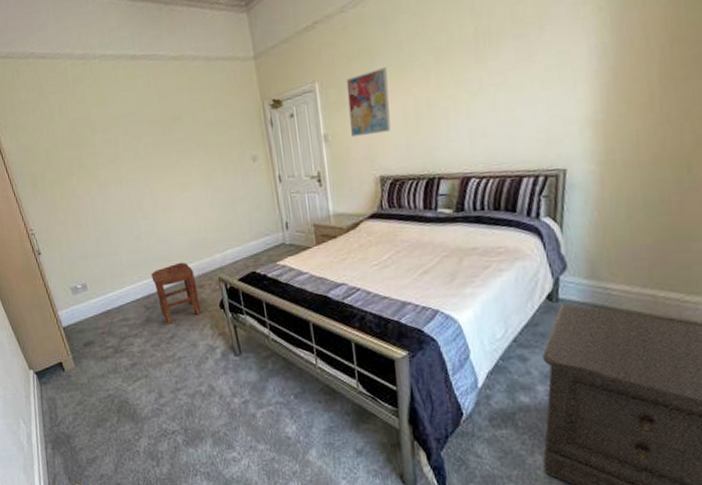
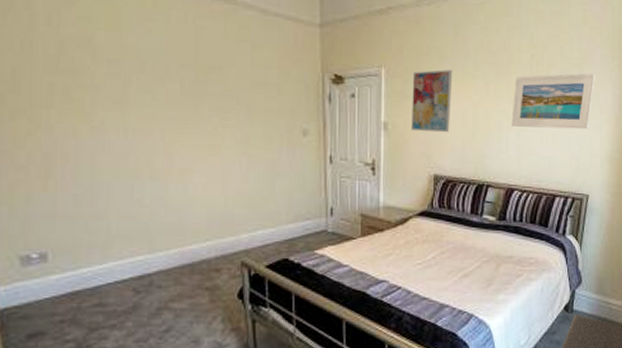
stool: present [151,262,201,324] -> none [150,238,213,314]
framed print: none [458,27,562,111] -> present [511,72,596,130]

